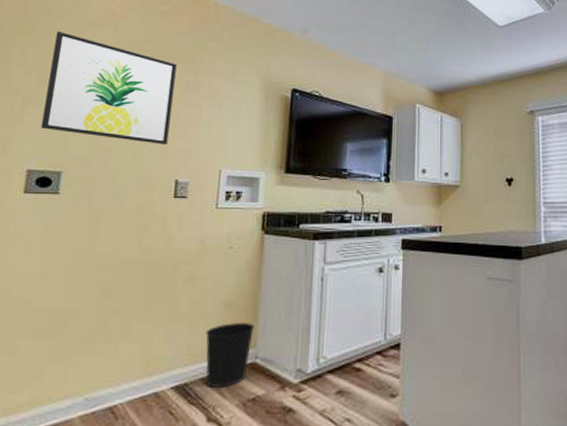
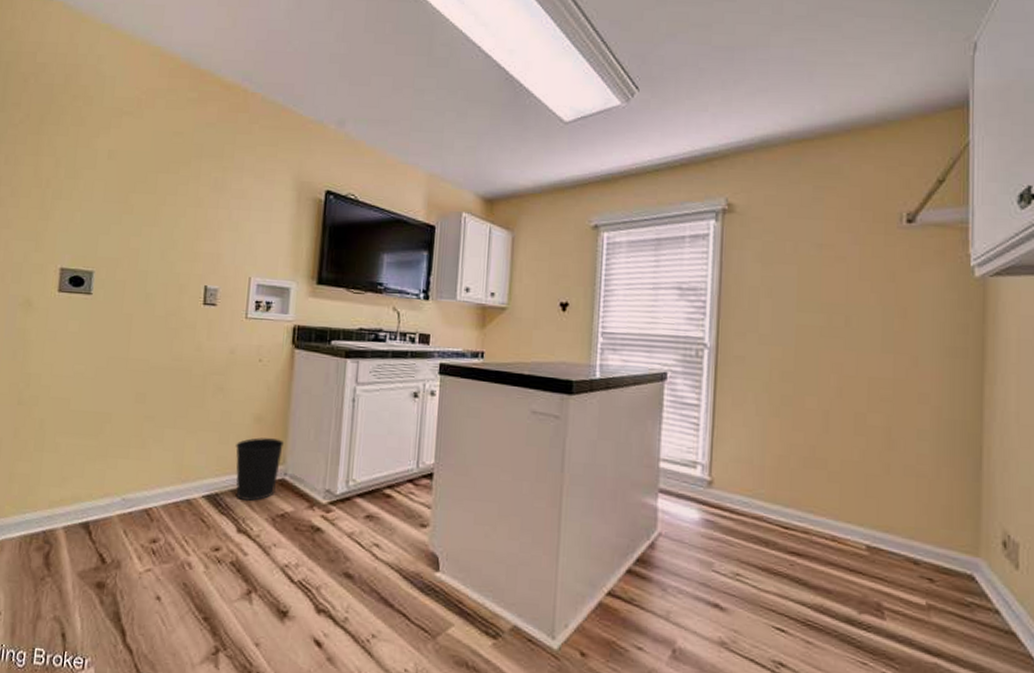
wall art: present [41,31,177,145] -> none [72,119,205,247]

